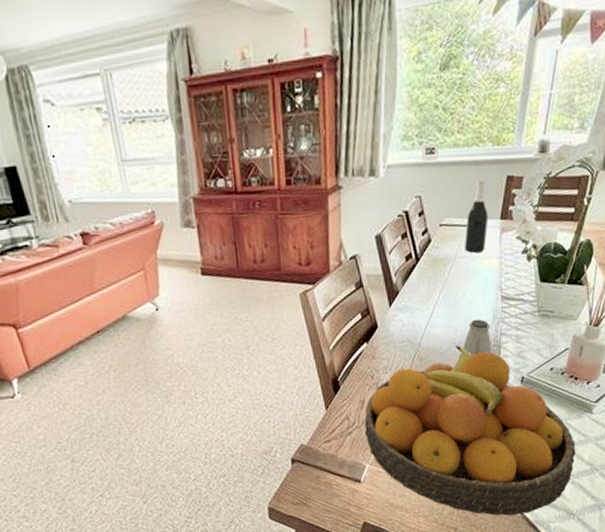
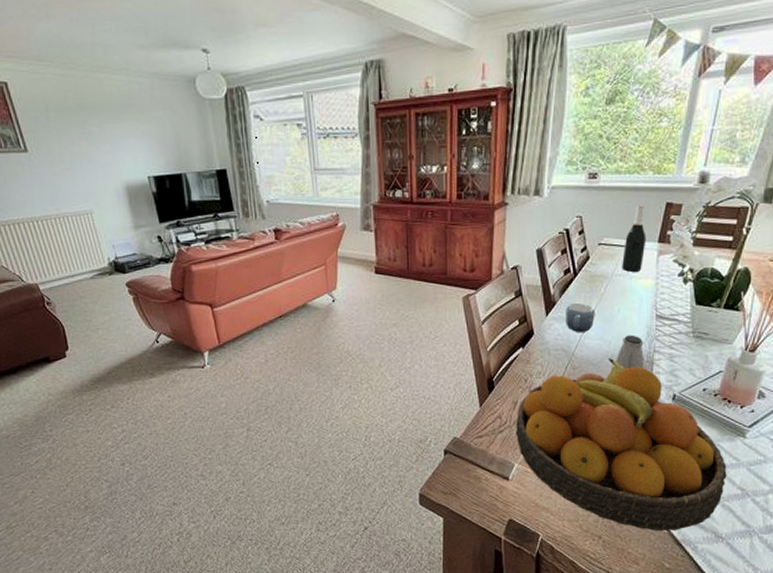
mug: none [409,290,440,321] -> present [566,303,595,332]

